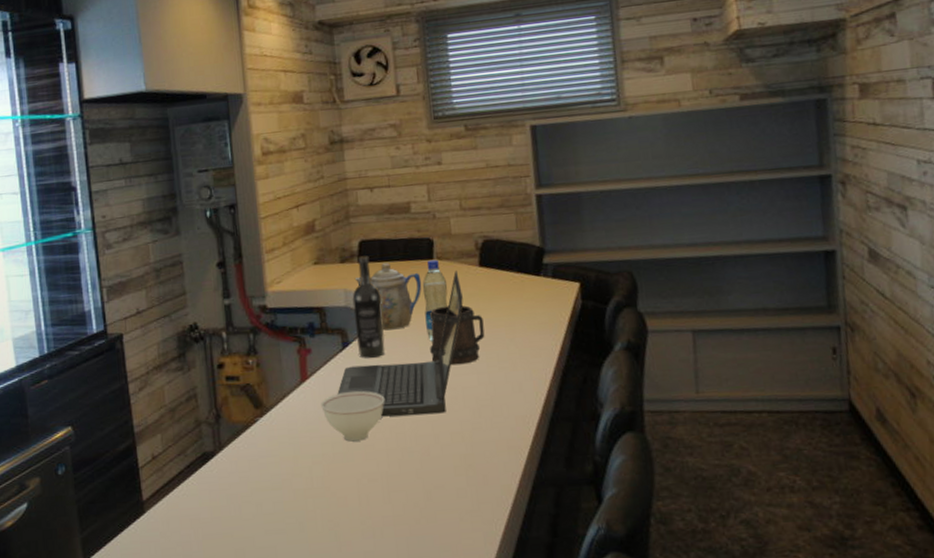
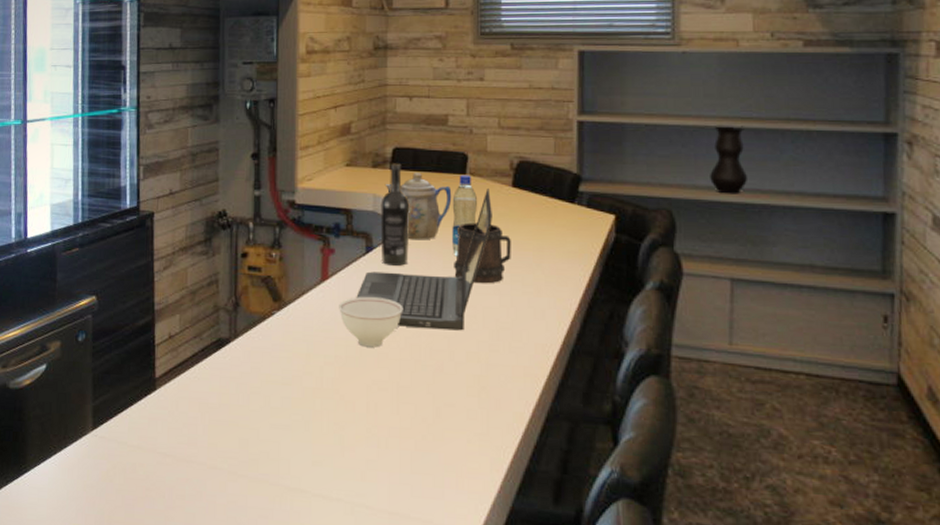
vase: none [664,183,701,250] -> present [710,124,749,194]

